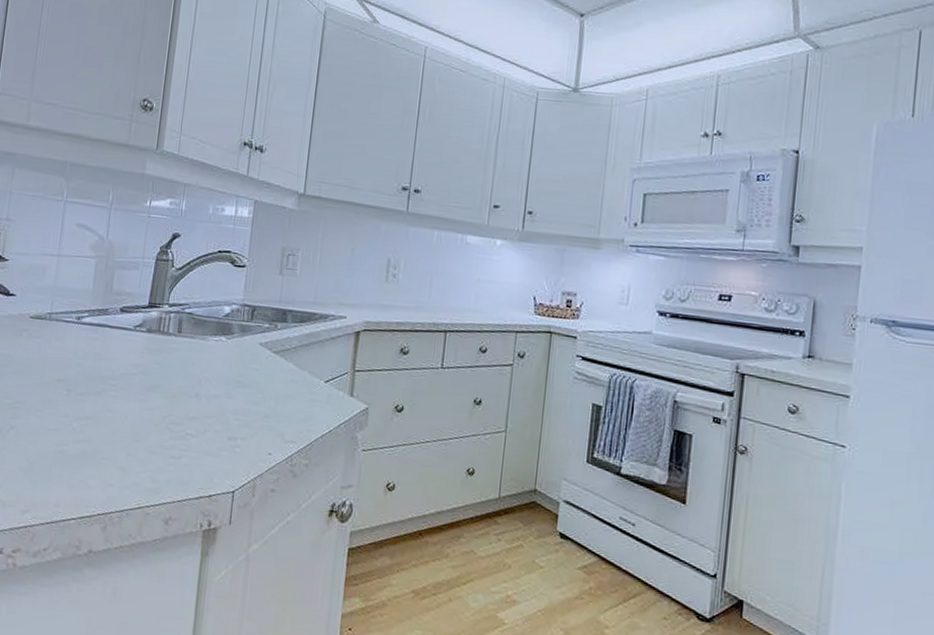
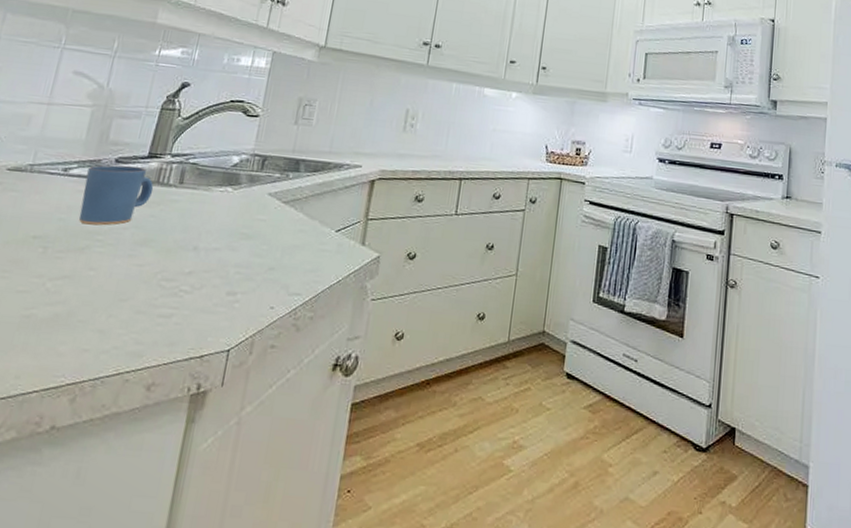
mug: none [94,313,156,371] -> present [79,164,154,226]

